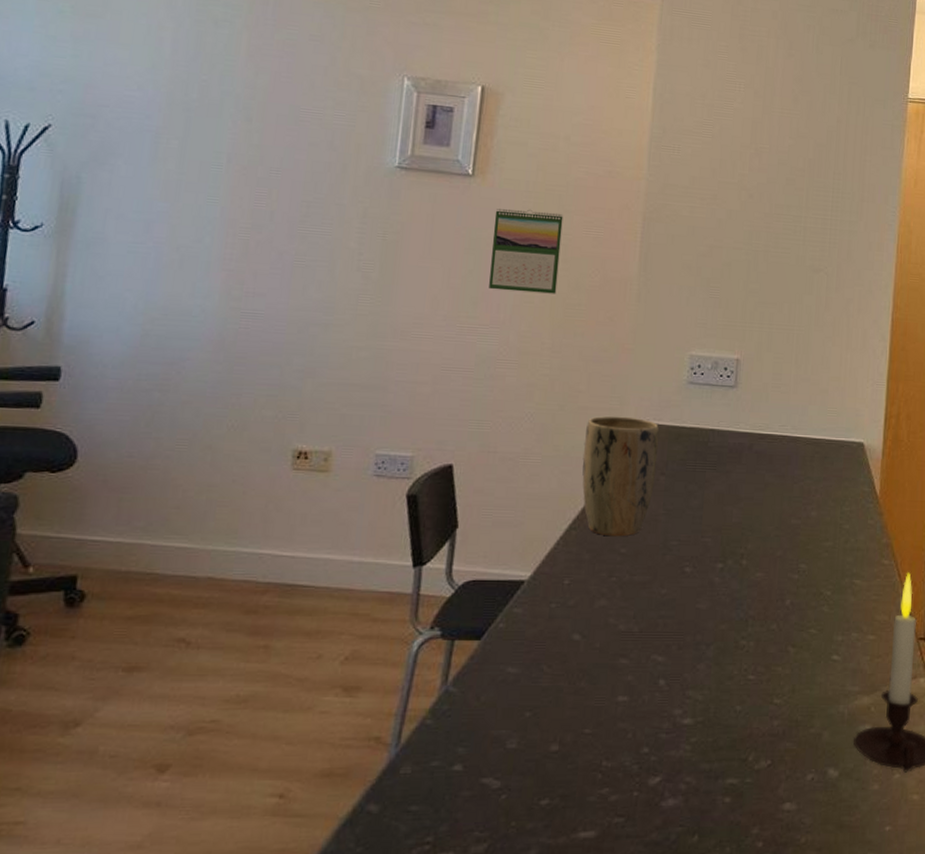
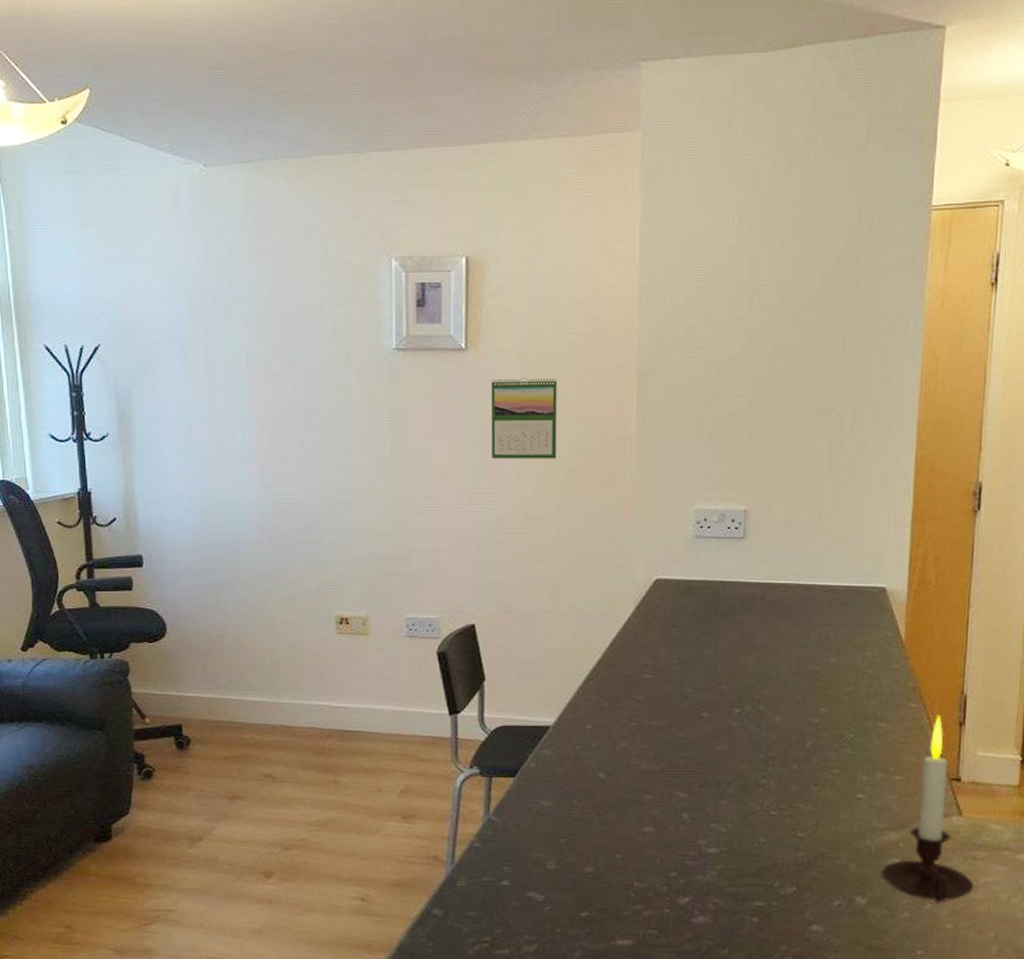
plant pot: present [582,416,659,537] -> none [595,573,669,686]

